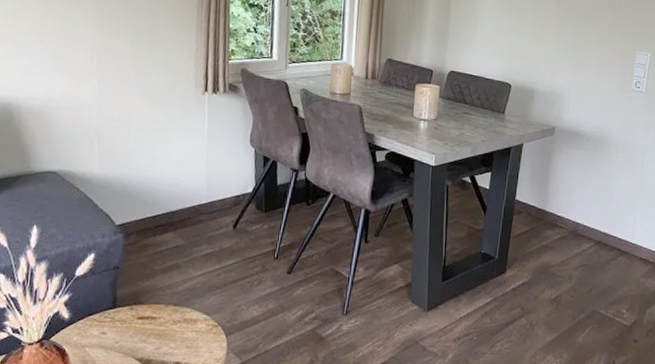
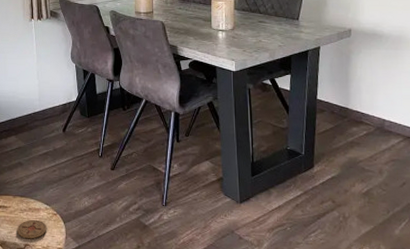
coaster: none [166,332,204,356] -> present [16,219,46,239]

